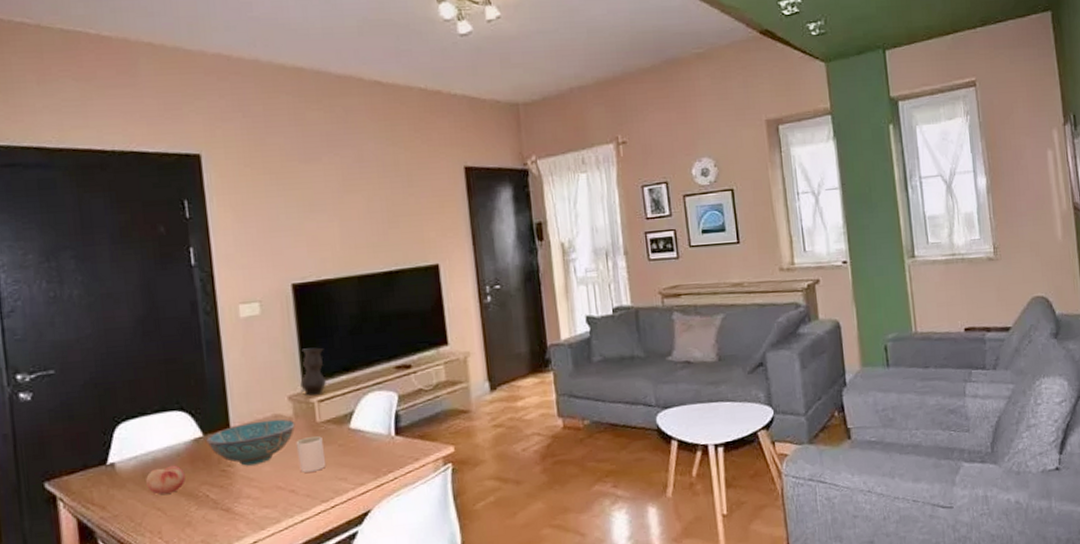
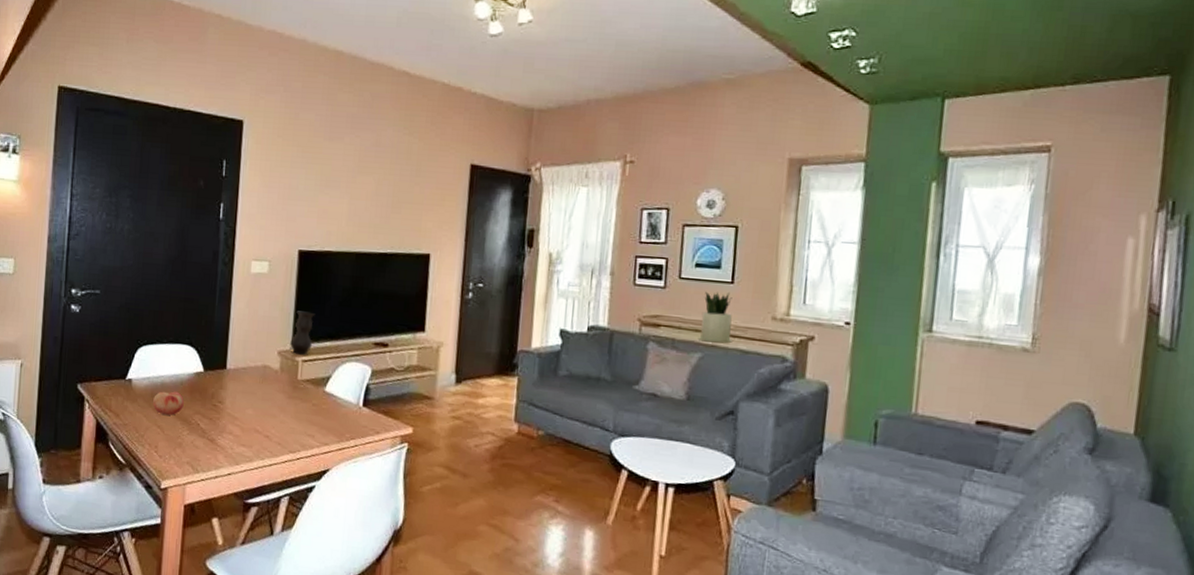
bowl: present [206,419,296,466] -> none [205,368,280,407]
cup: present [296,436,327,473] -> none [276,391,301,424]
planter: none [716,253,750,304] -> present [697,291,734,345]

